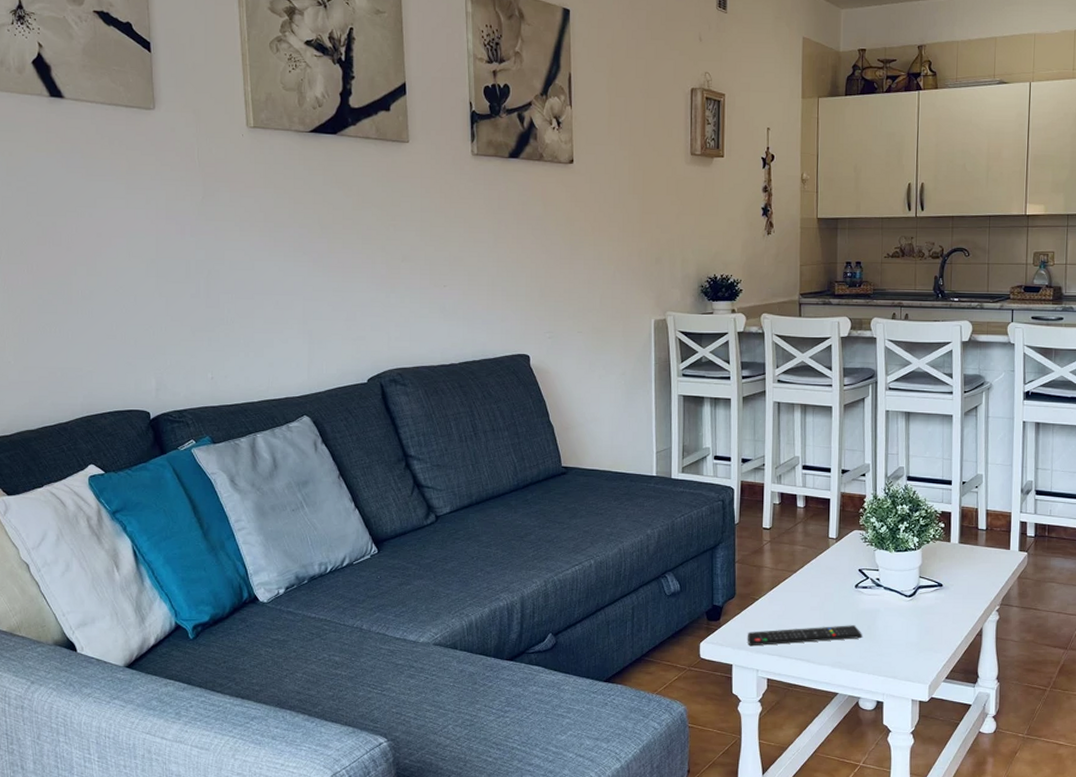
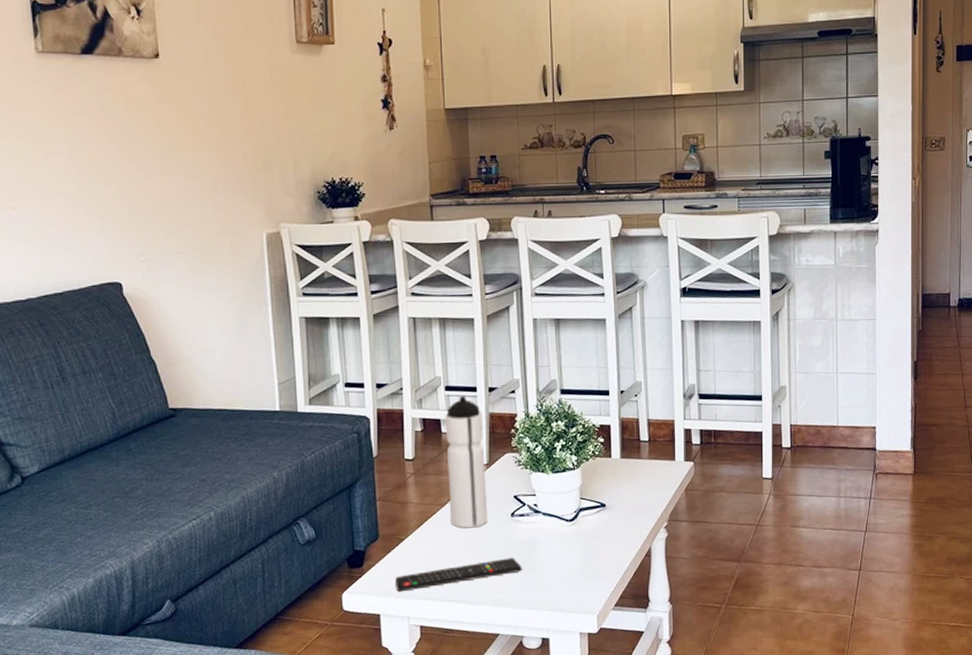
water bottle: none [800,475,835,595] -> present [445,396,488,529]

